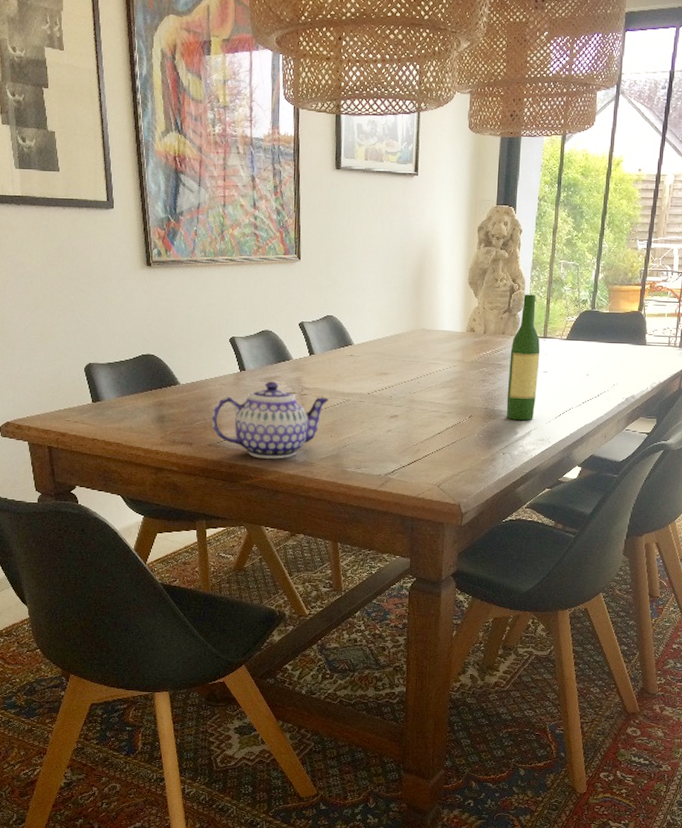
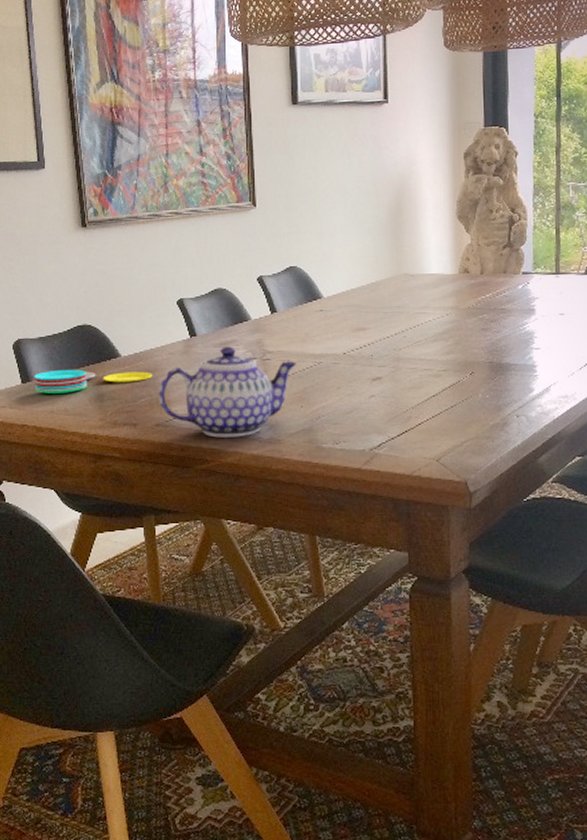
plate: none [103,392,207,414] -> present [34,369,153,395]
wine bottle: present [506,294,540,421] -> none [515,224,554,375]

